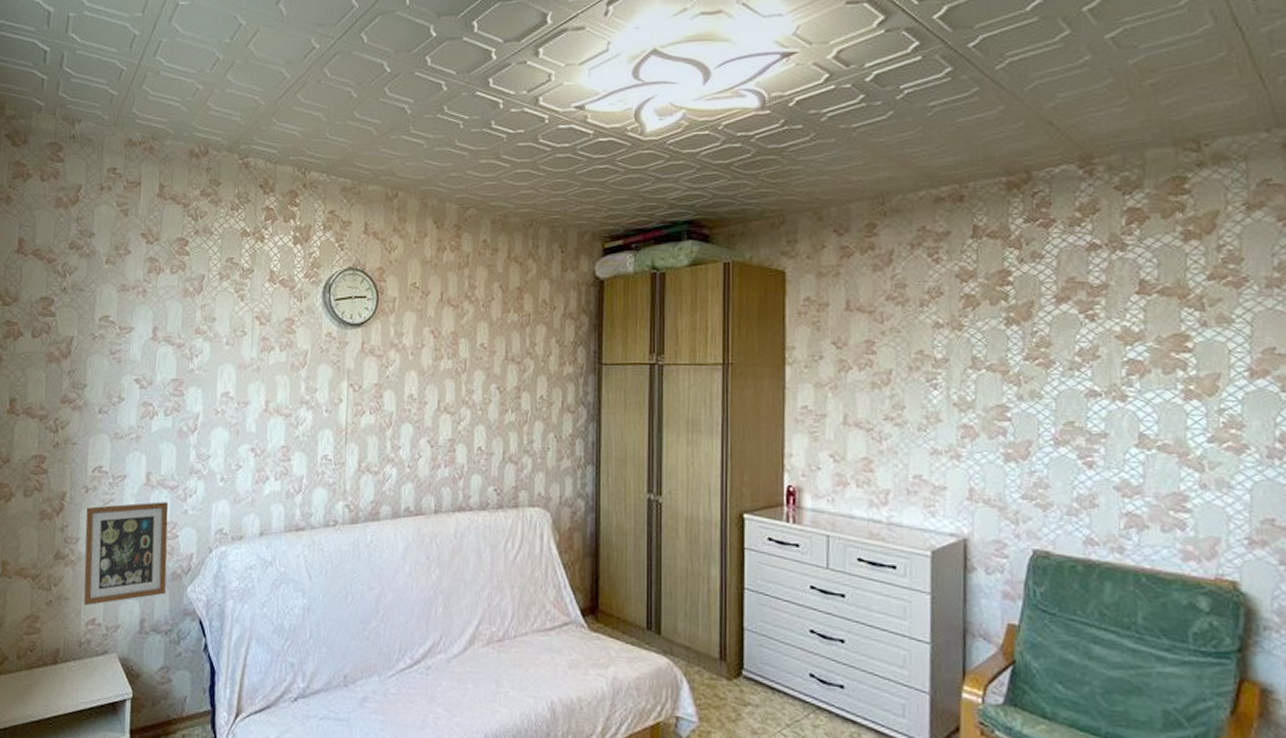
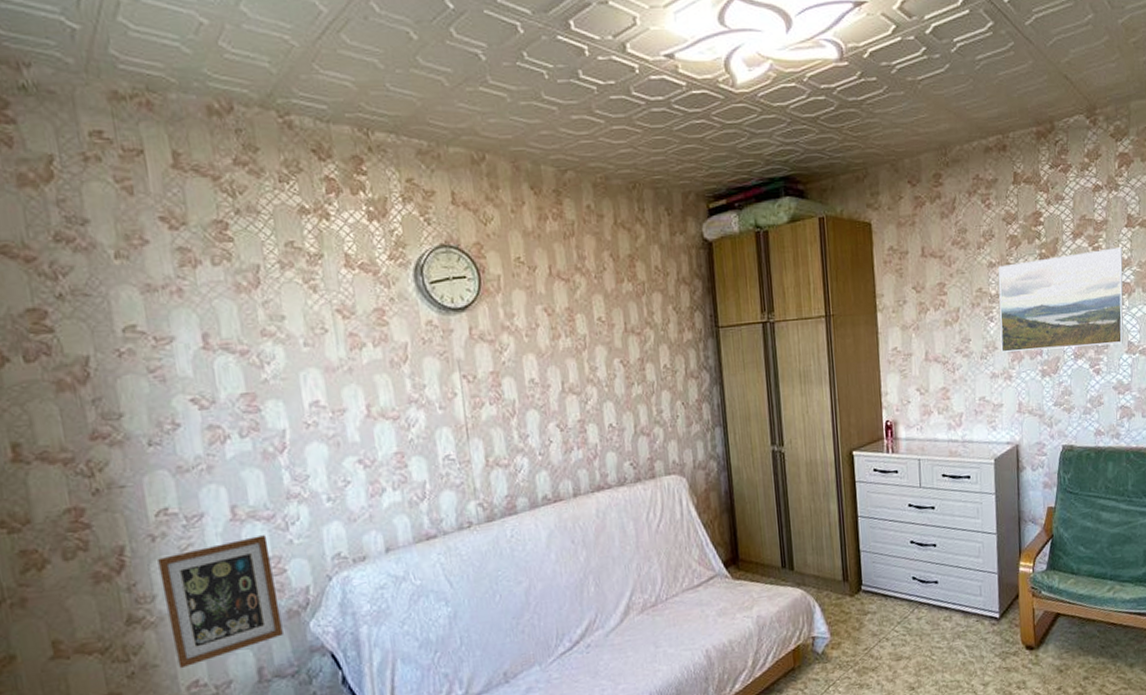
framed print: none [946,317,1133,435] -> present [998,247,1124,352]

